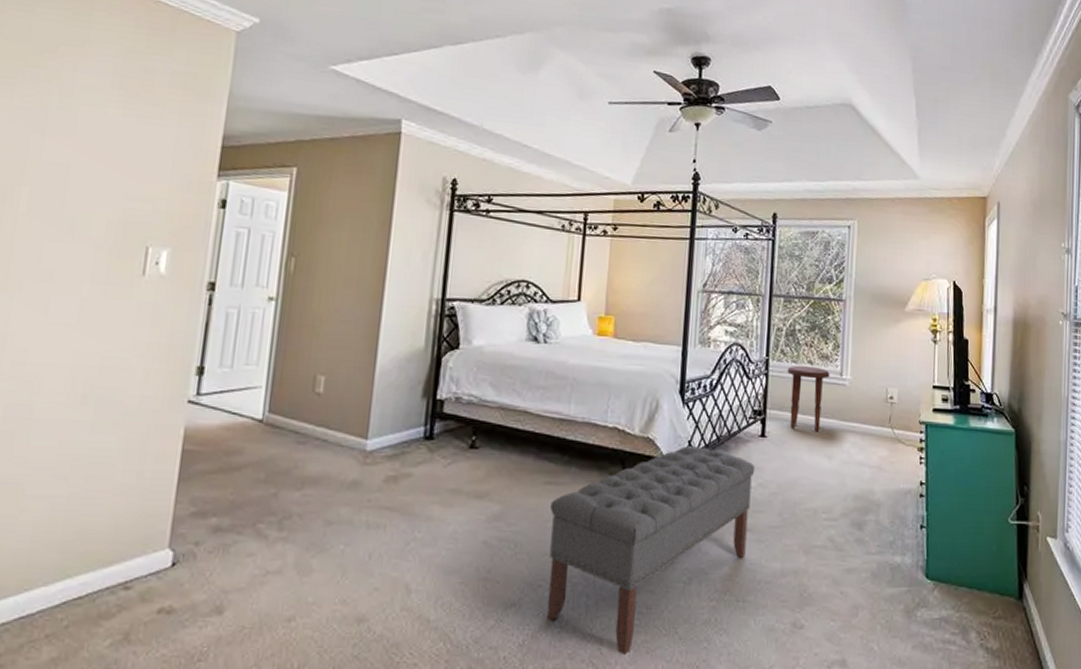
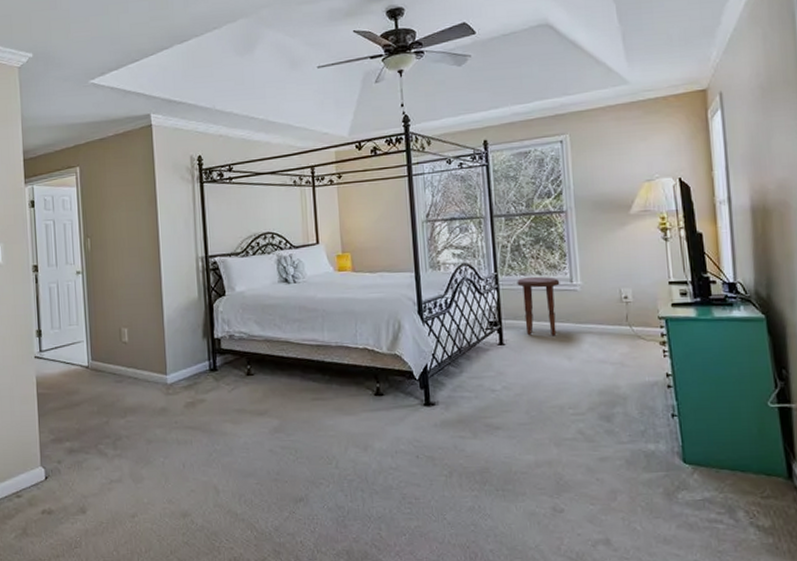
bench: present [547,446,755,655] -> none [320,358,499,538]

